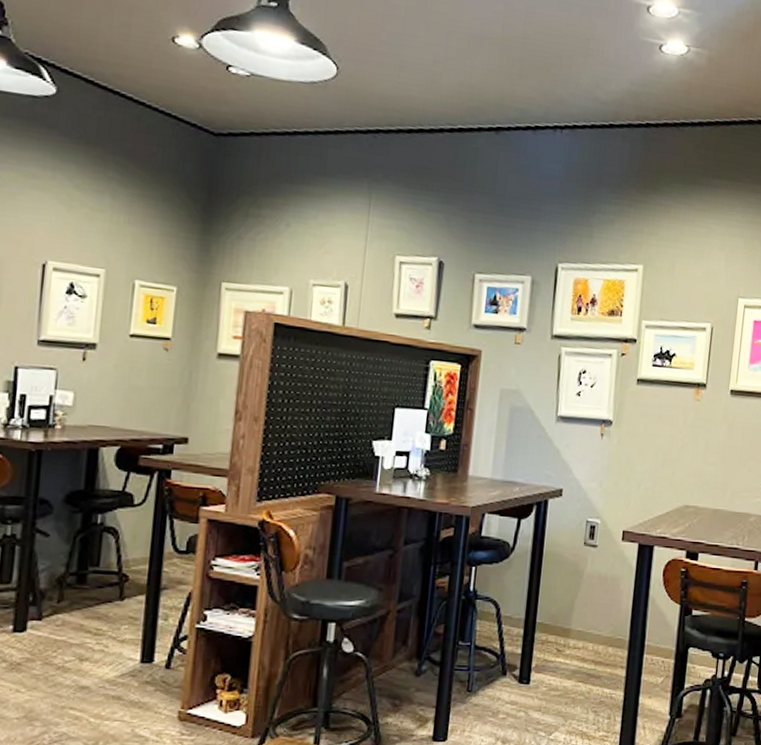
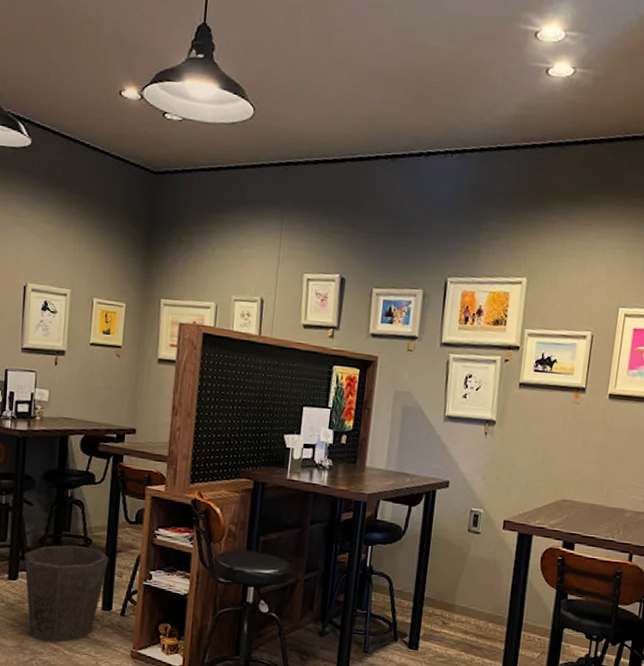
waste bin: none [35,584,151,708] -> present [24,545,109,643]

